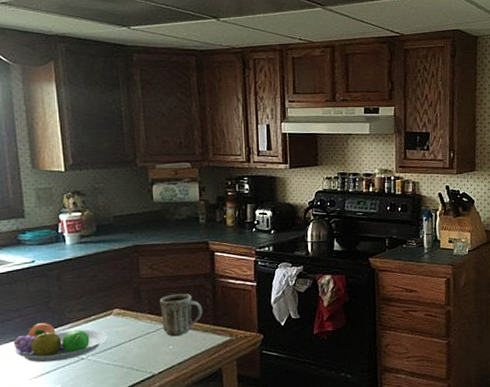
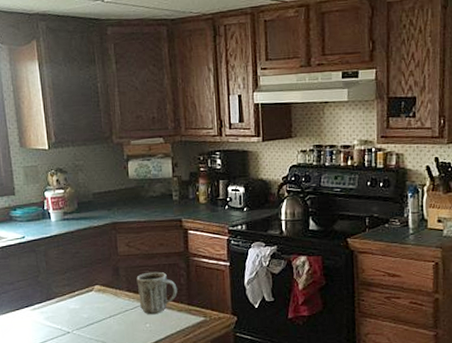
fruit bowl: present [13,322,107,363] -> none [9,295,89,334]

